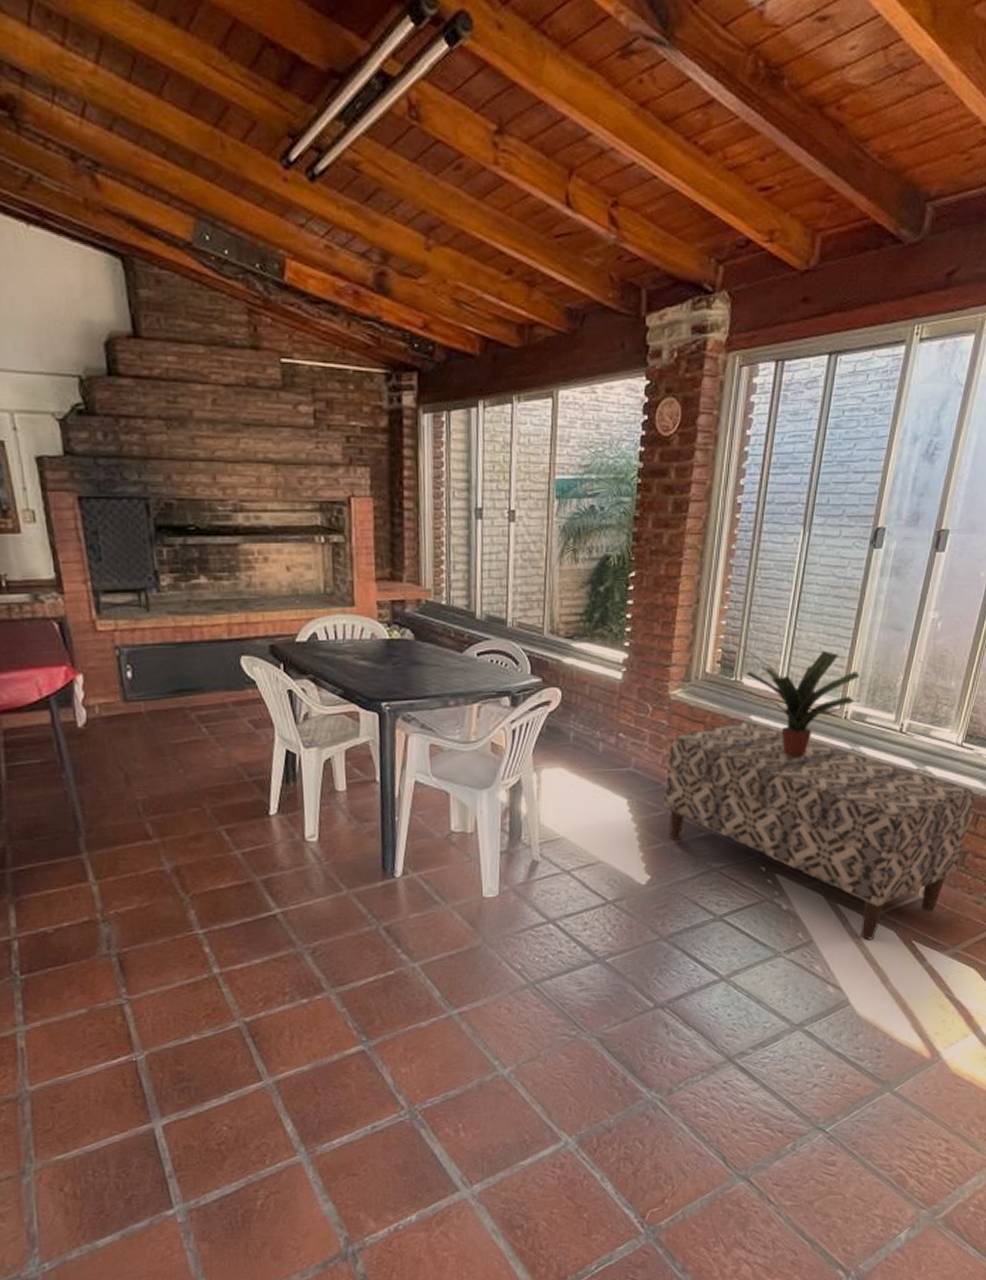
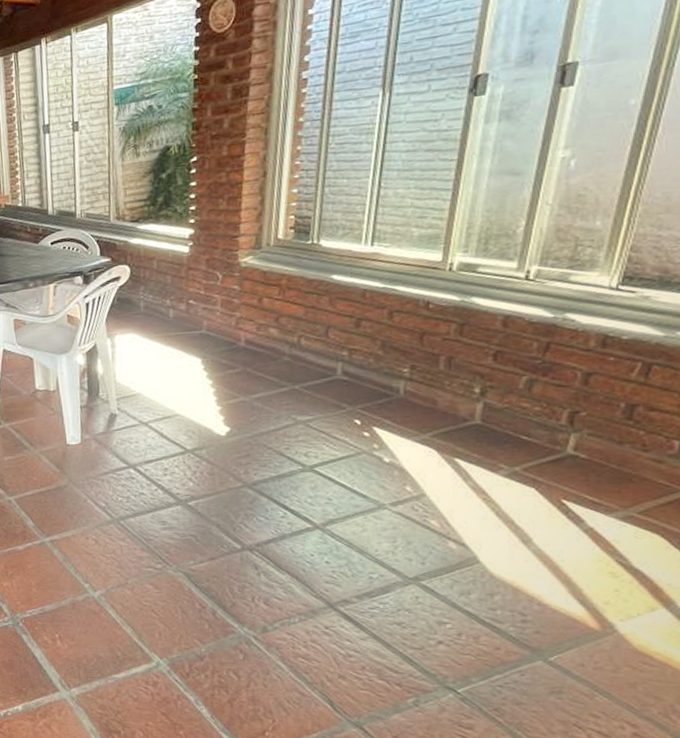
bench: present [663,722,974,940] -> none [239,281,641,497]
potted plant: present [735,643,860,757] -> none [310,204,466,312]

